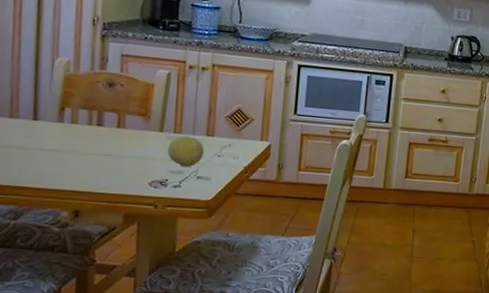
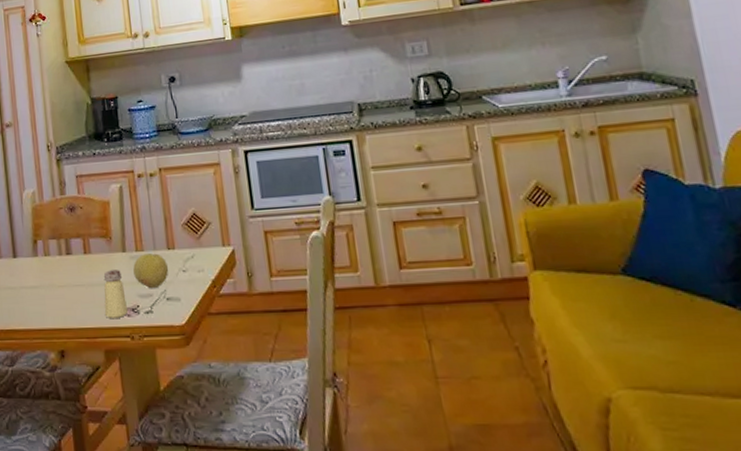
saltshaker: none [130,146,156,189] -> present [103,270,128,320]

